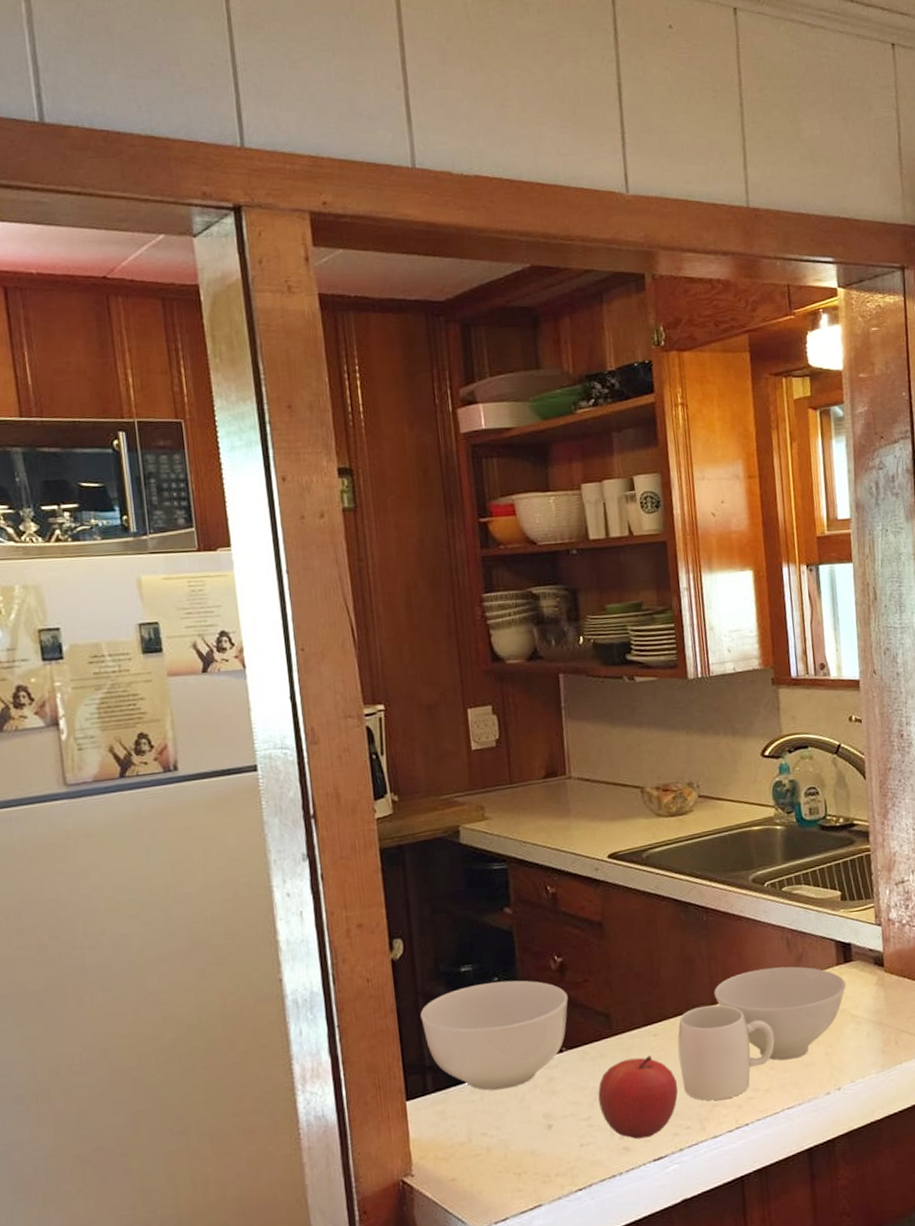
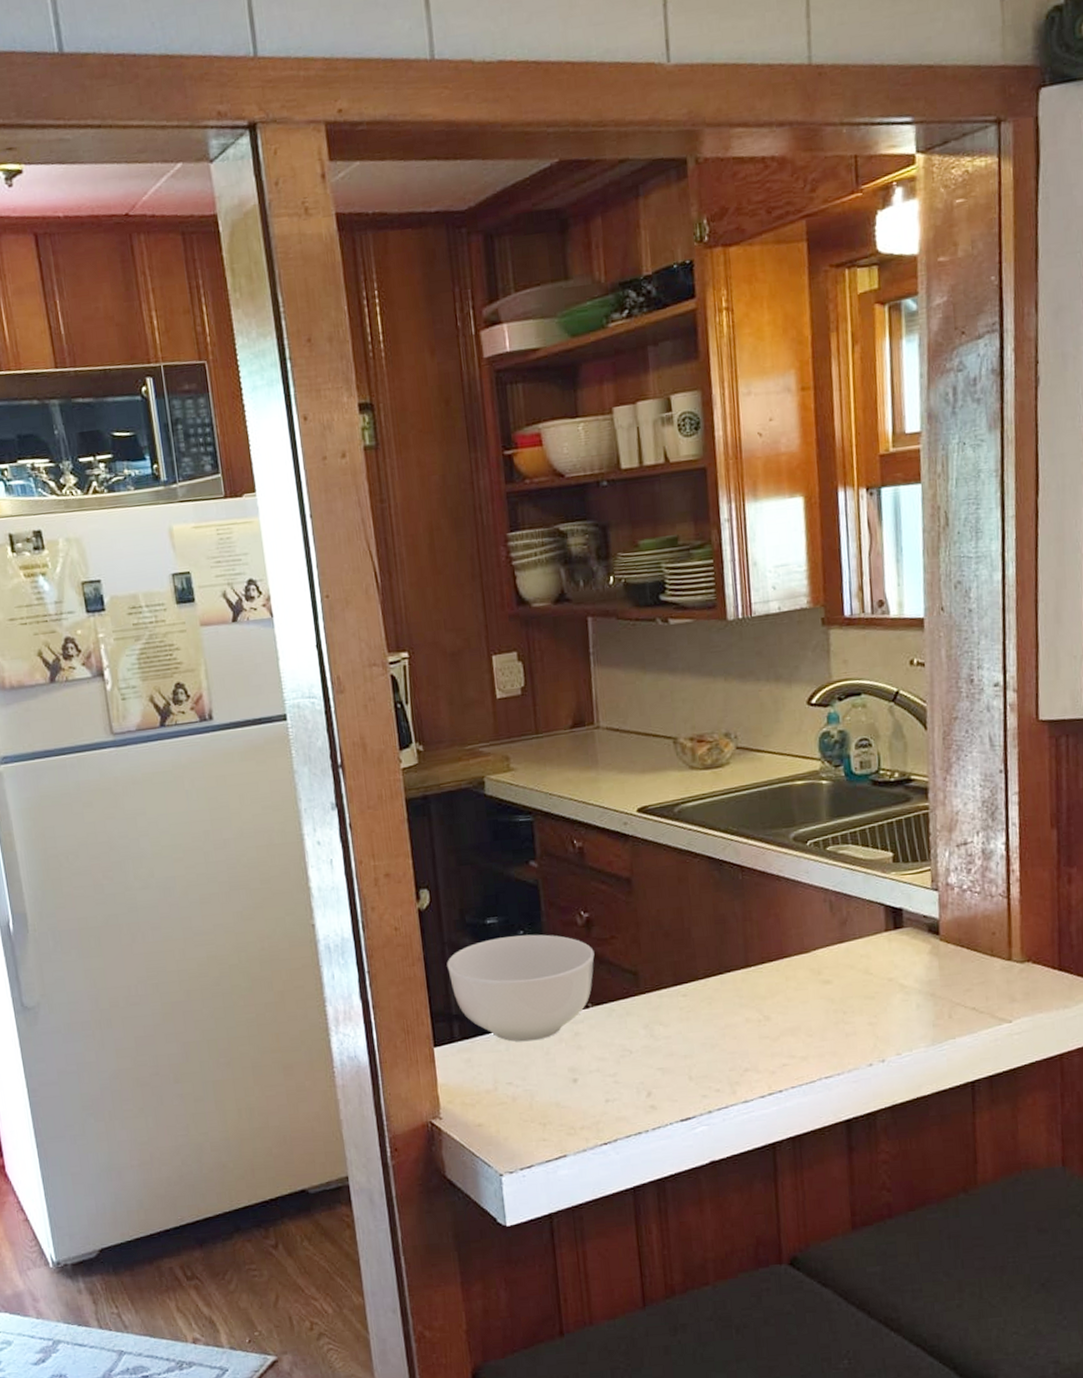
fruit: present [598,1055,678,1139] -> none [624,1016,708,1099]
mug: present [677,1004,775,1101] -> none [708,967,813,1065]
bowl: present [713,966,846,1061] -> none [748,930,895,1028]

